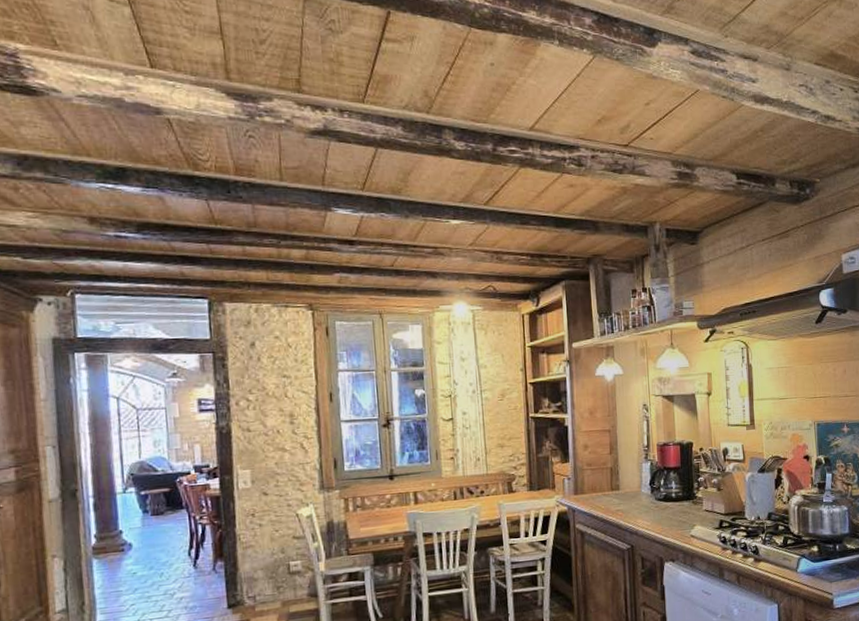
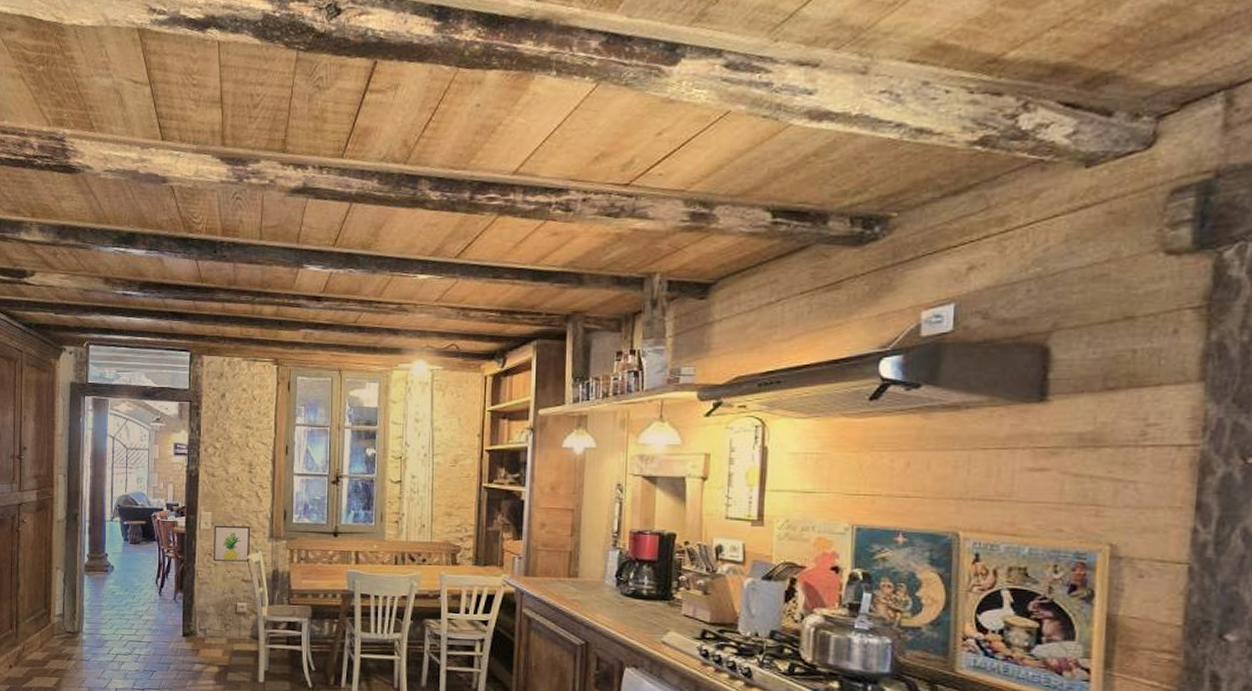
wall art: none [254,479,300,521] -> present [213,525,250,562]

